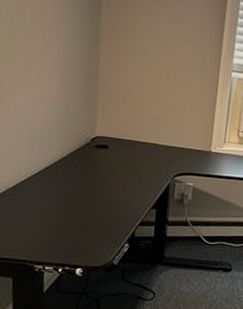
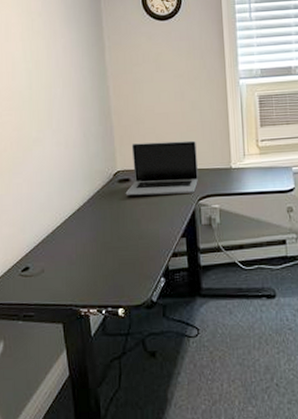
laptop: none [101,112,181,169] -> present [125,140,199,196]

